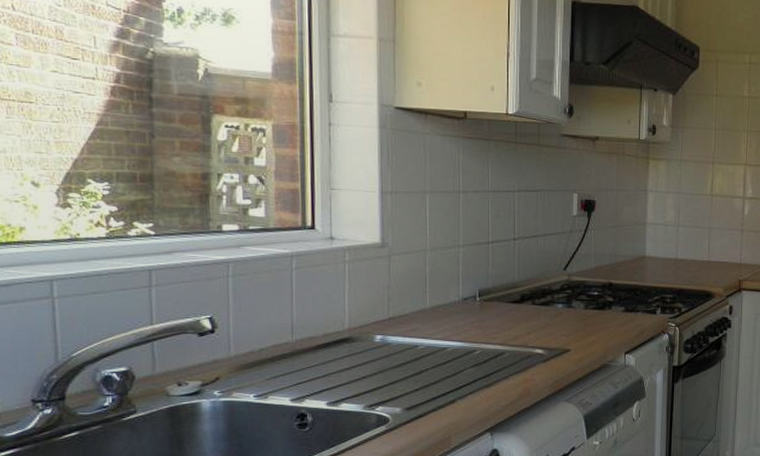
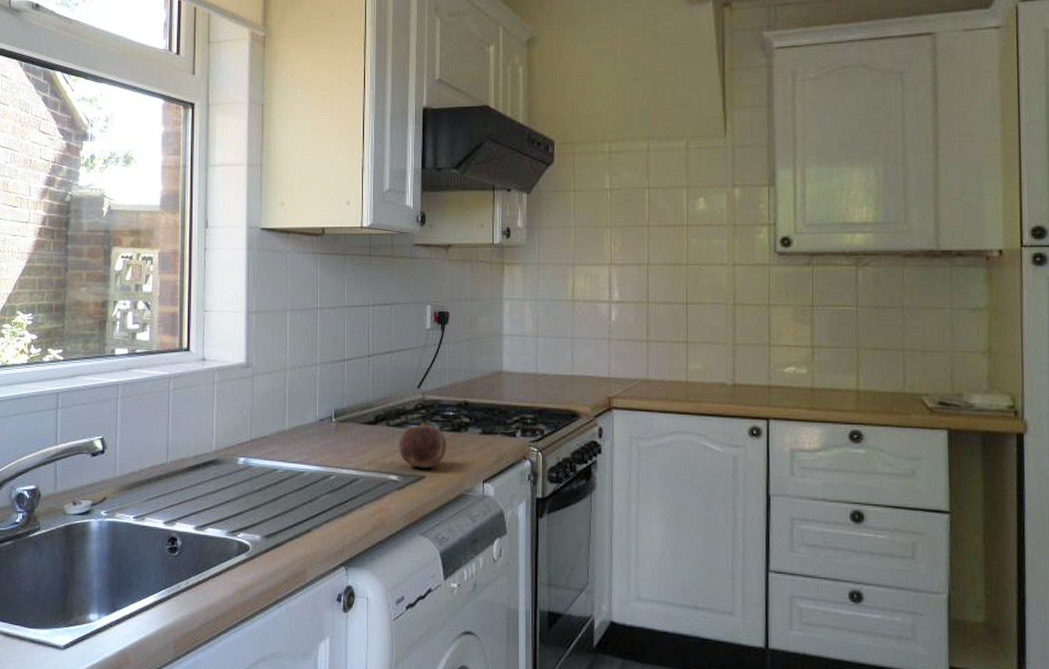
fruit: none [544,298,591,342] -> present [399,418,447,468]

